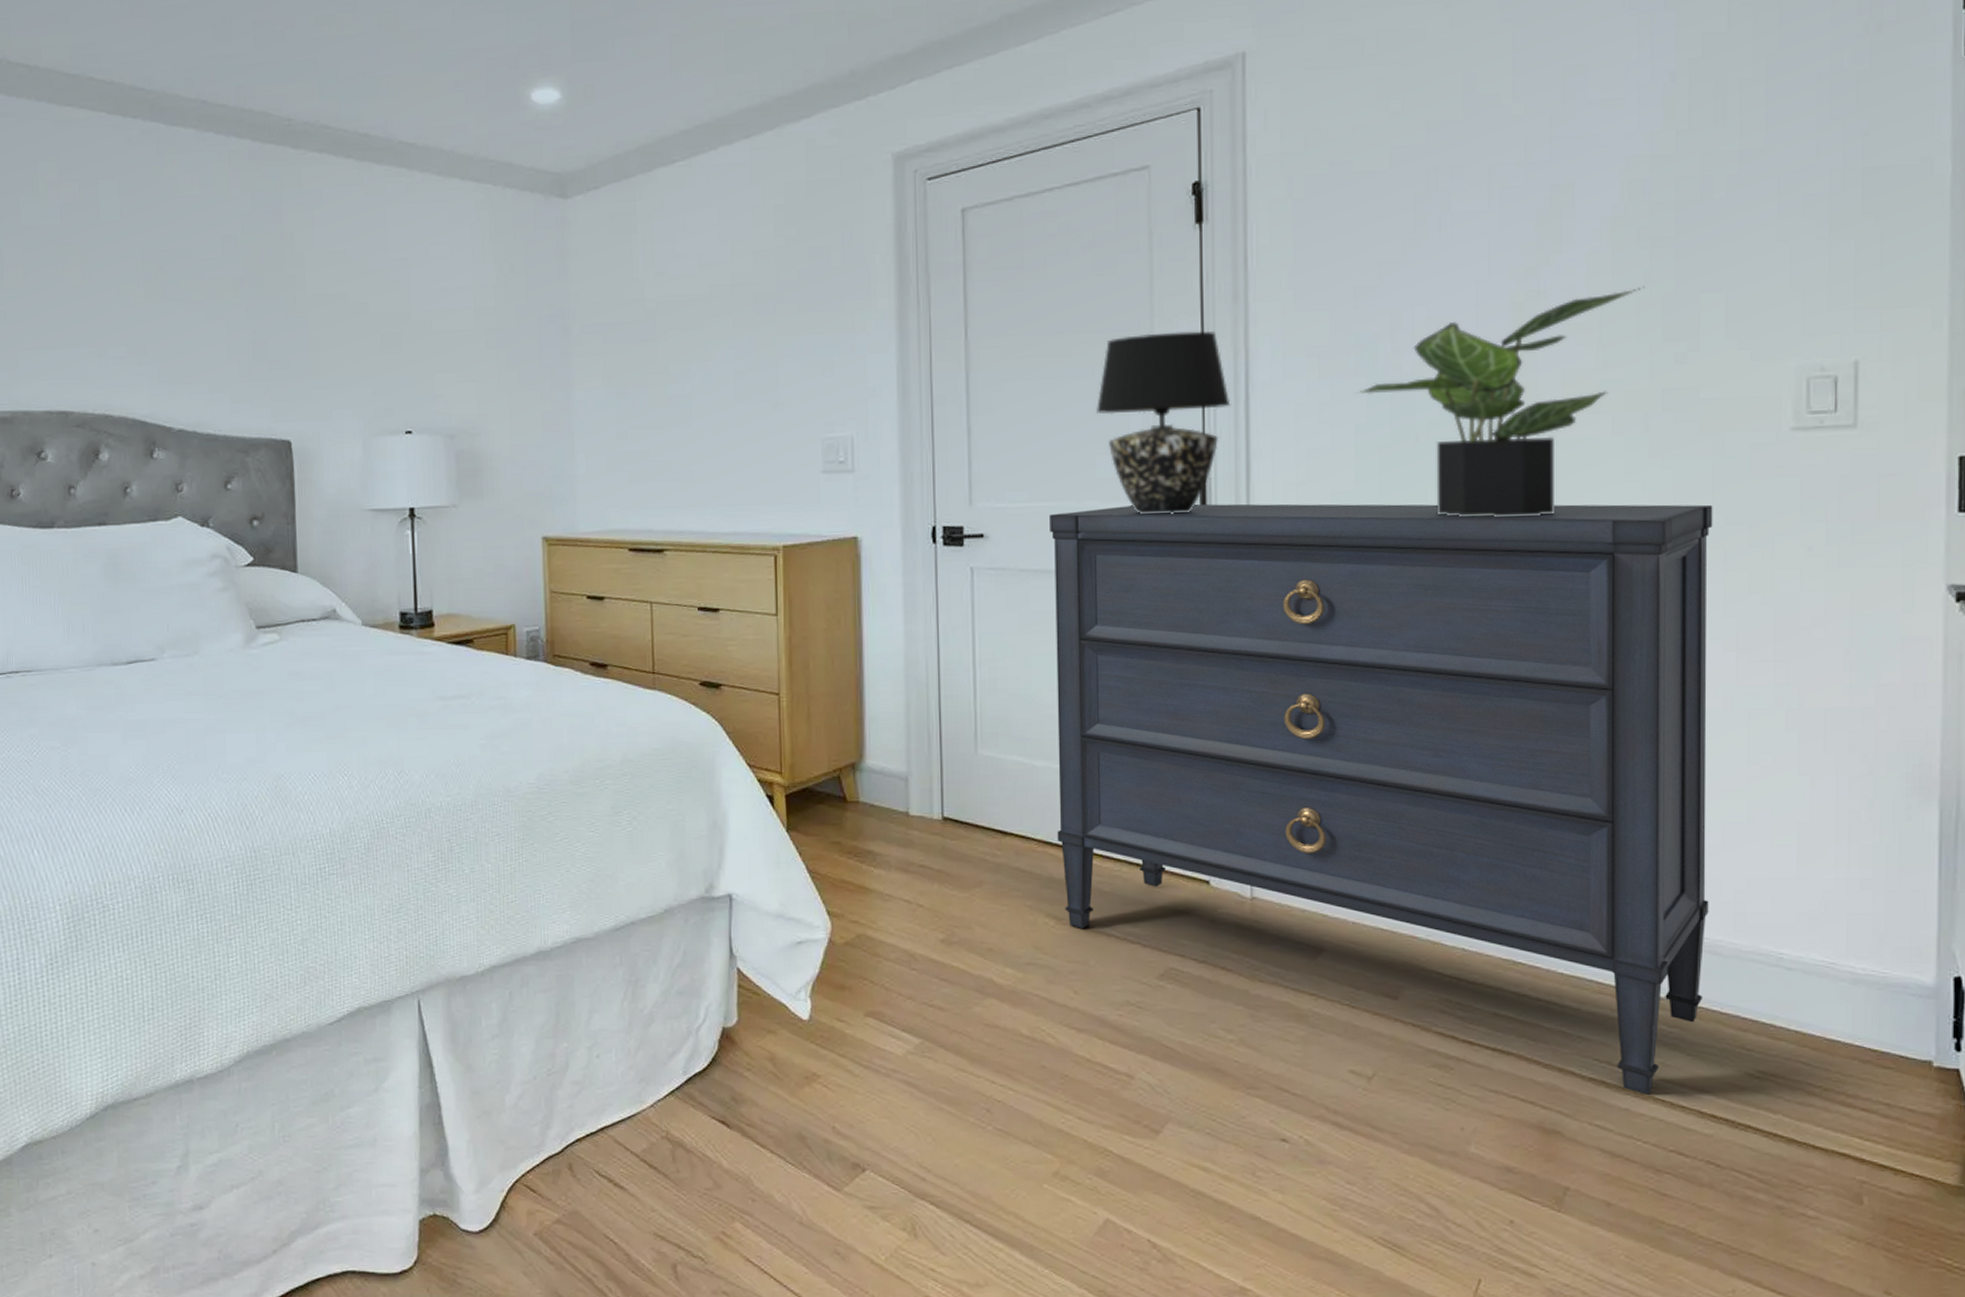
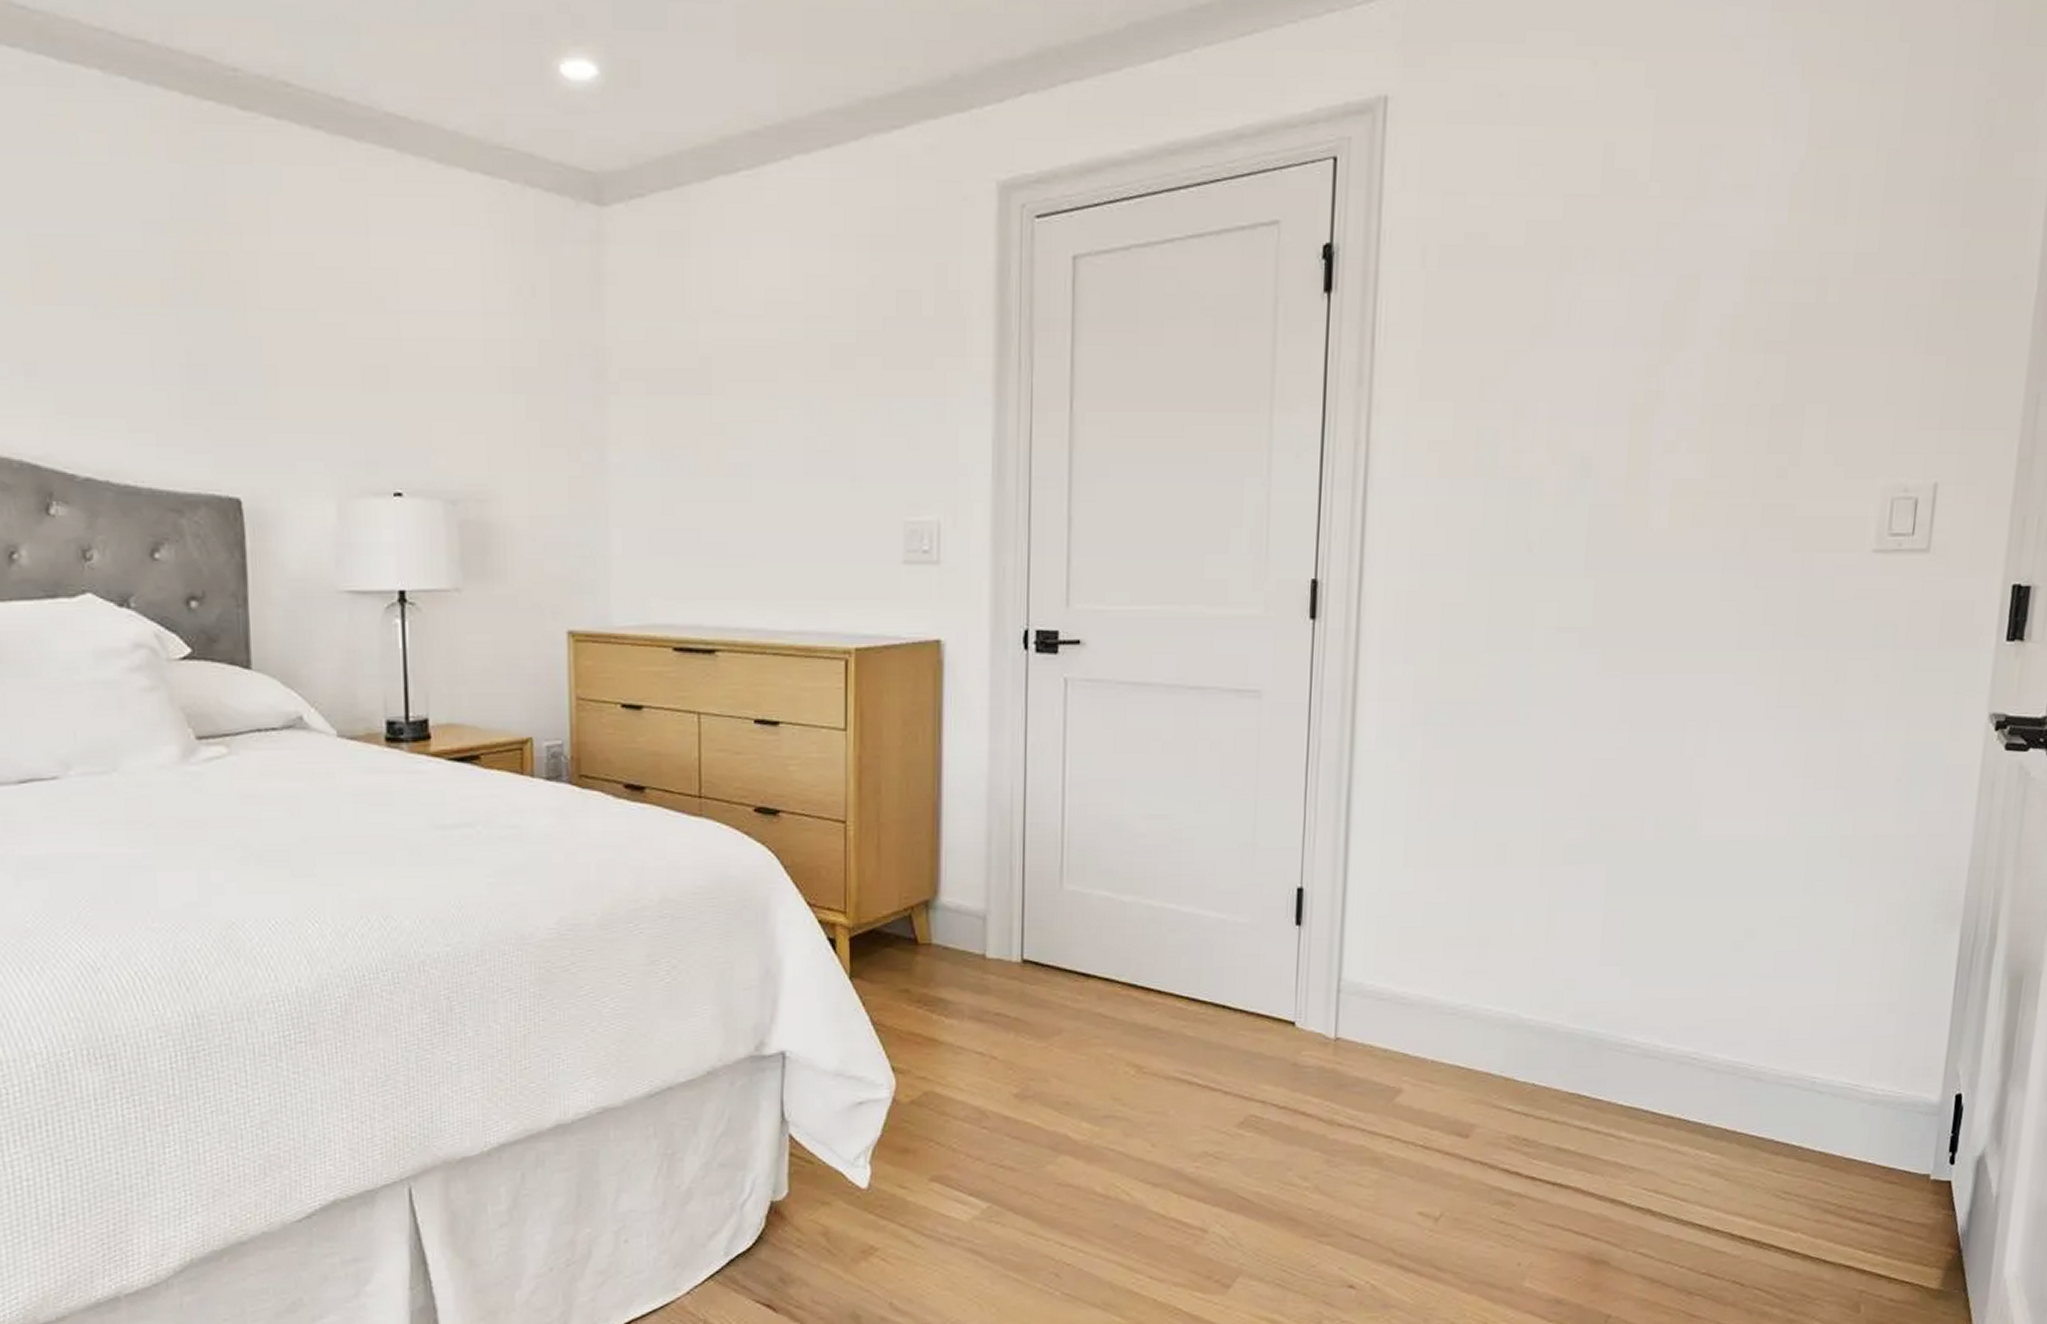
dresser: present [1050,503,1713,1096] -> none [1142,612,1797,1222]
table lamp: present [1095,330,1231,515] -> none [1207,416,1348,623]
potted plant: present [1359,286,1645,517] -> none [1477,393,1756,635]

